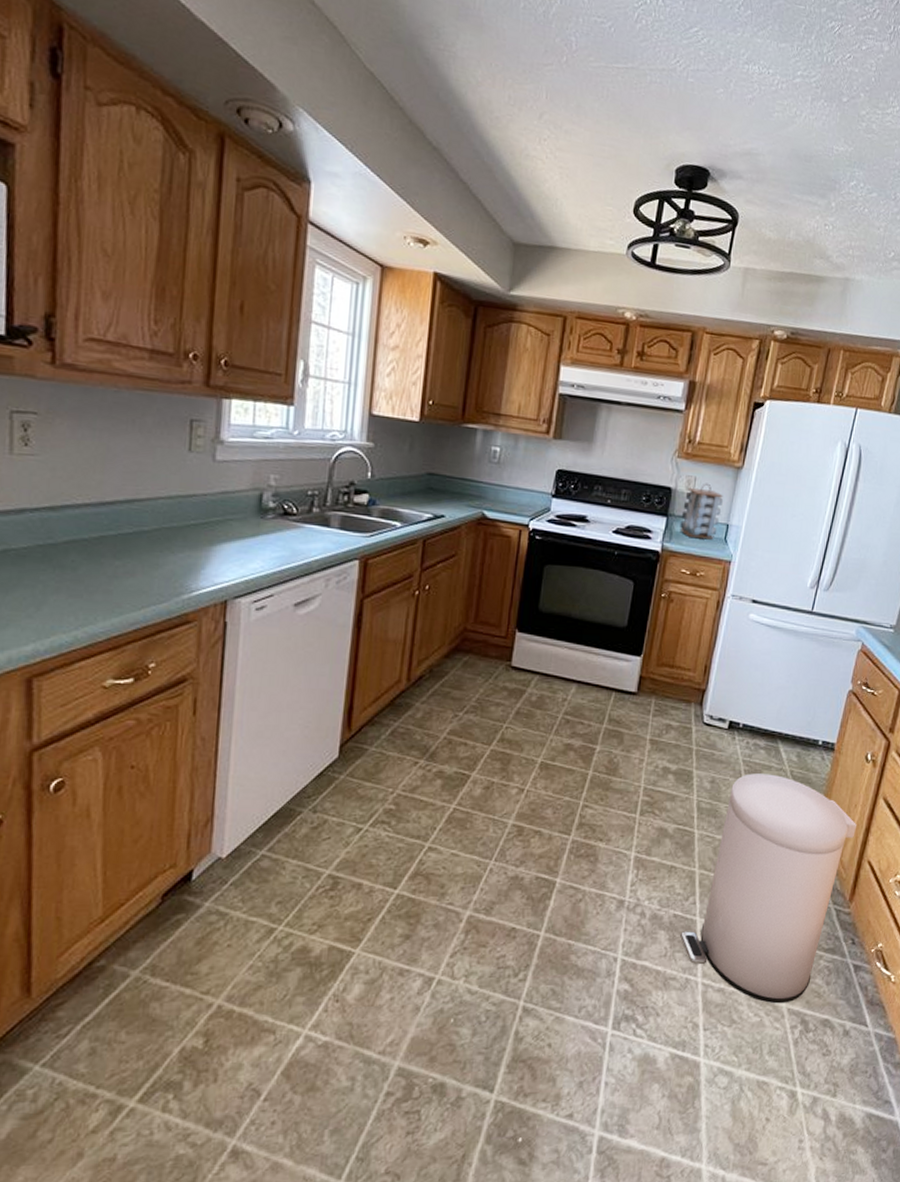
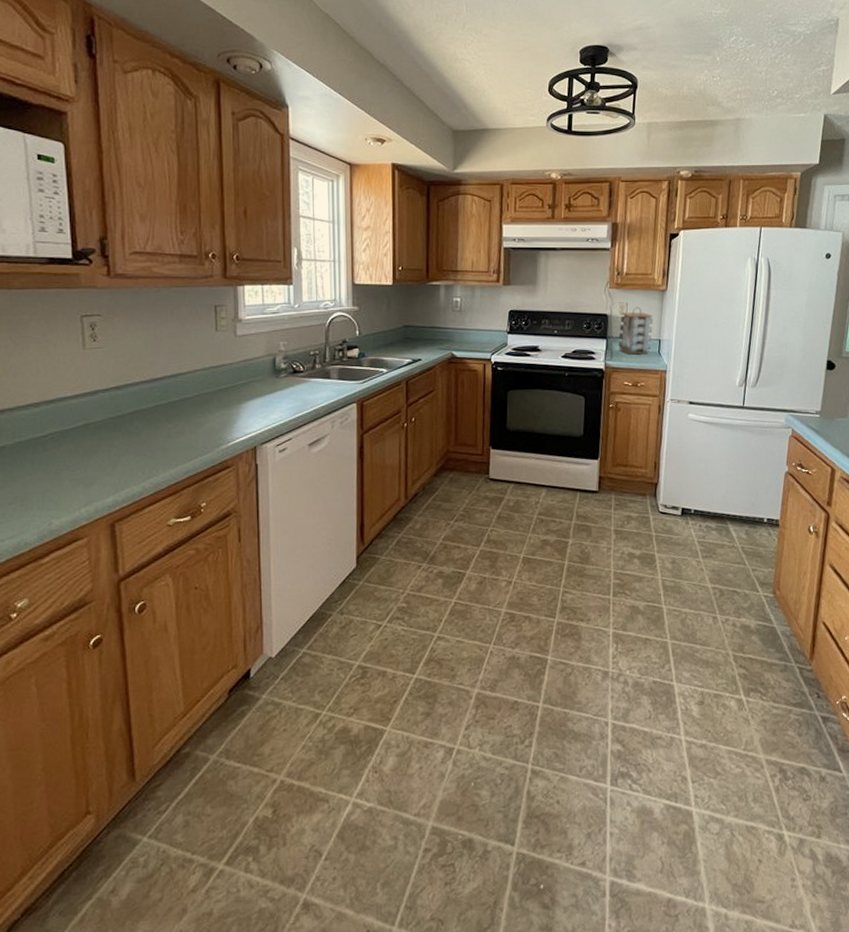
pedal bin: present [680,773,856,1004] -> none [661,551,808,756]

